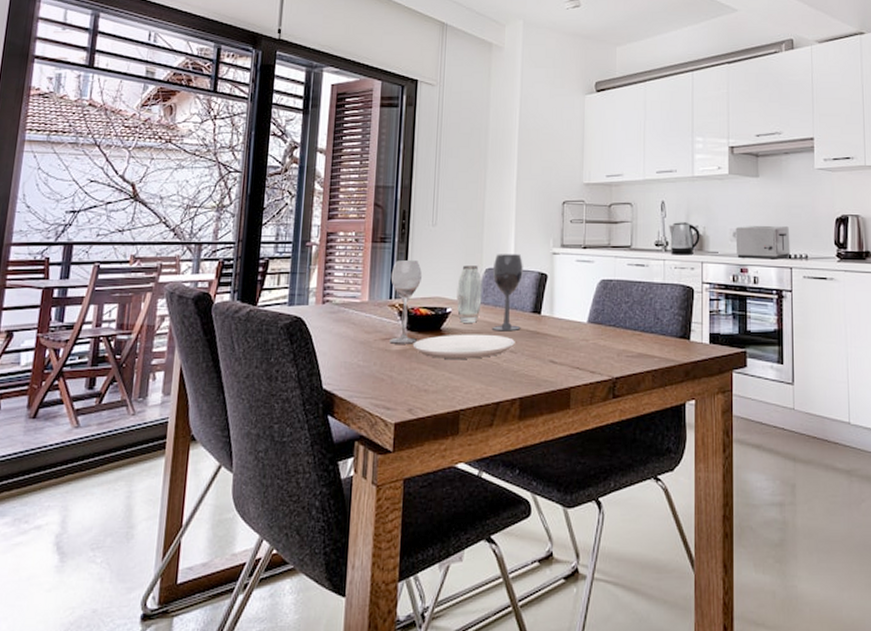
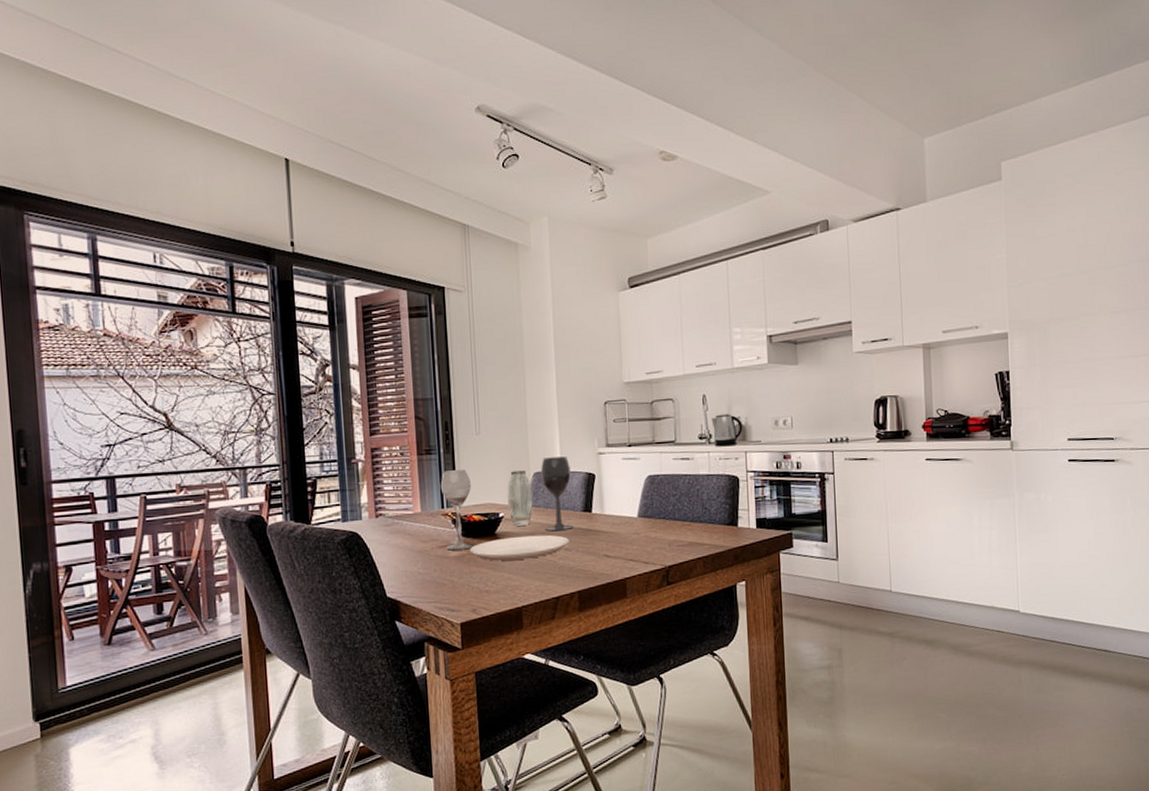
toaster: present [735,225,791,261] -> none [777,410,832,446]

